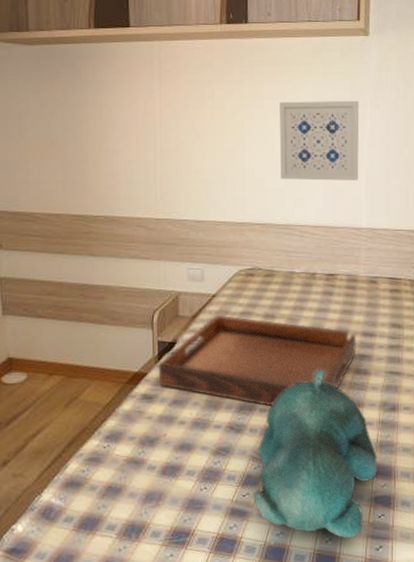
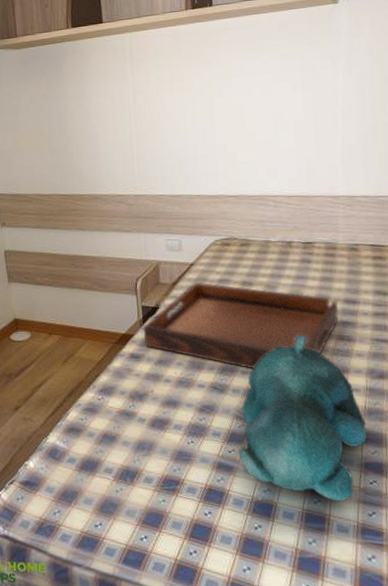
wall art: present [280,100,359,181] -> none [248,69,333,153]

